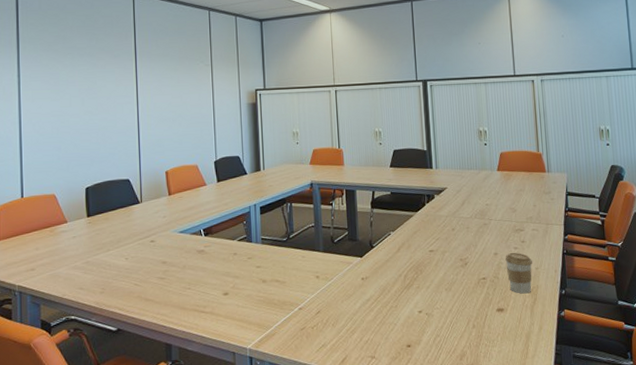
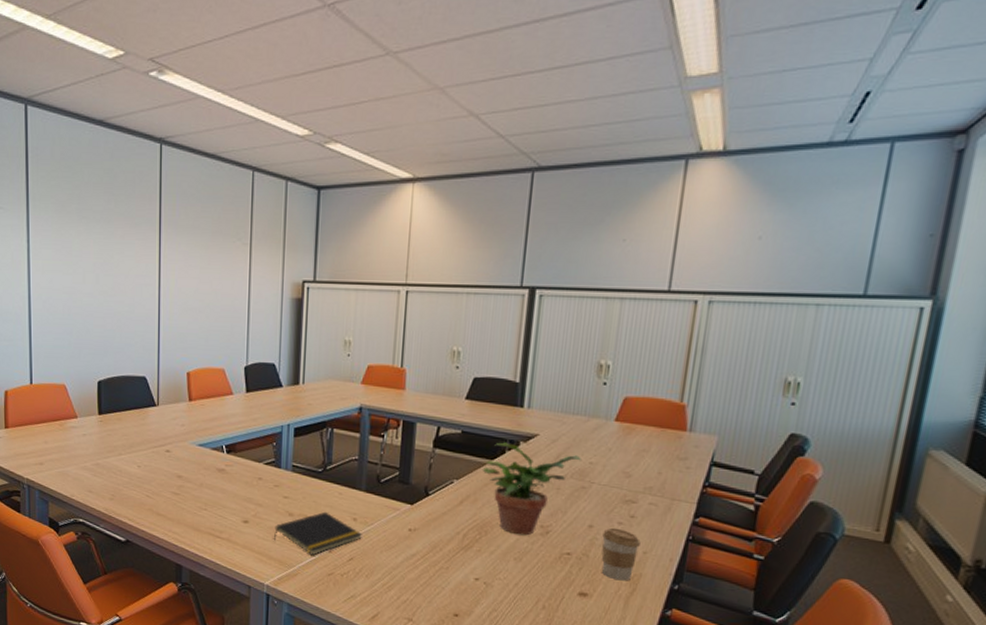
notepad: none [251,274,325,314] -> present [274,511,362,555]
potted plant: none [410,197,480,269] -> present [482,442,581,536]

